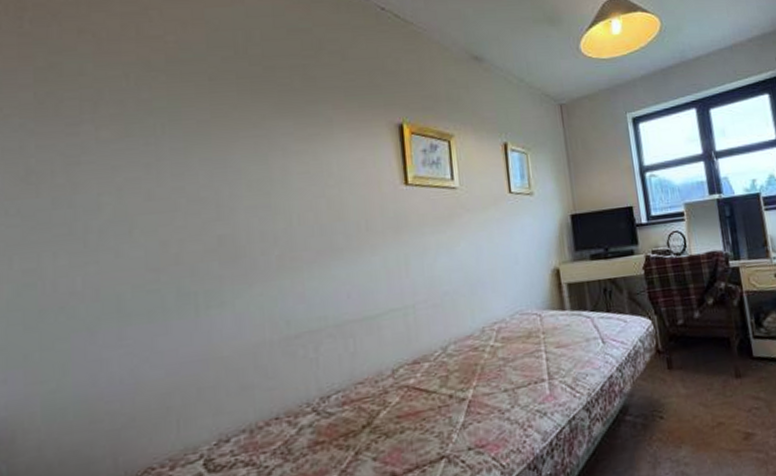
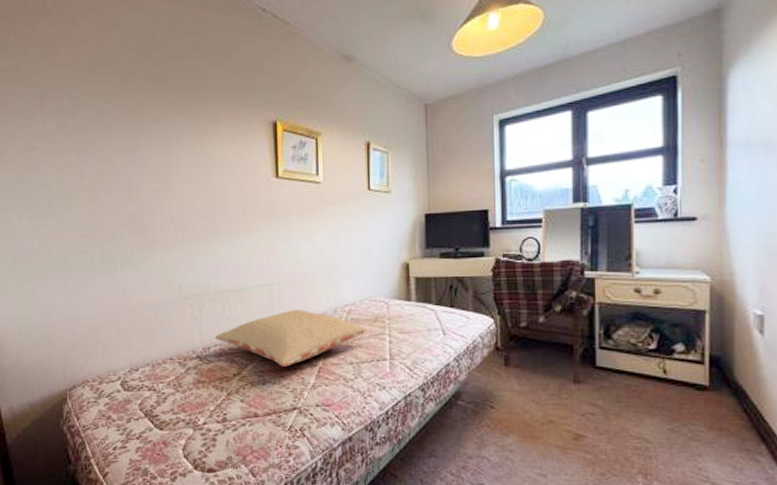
pillow: none [336,334,521,407] -> present [215,310,368,367]

